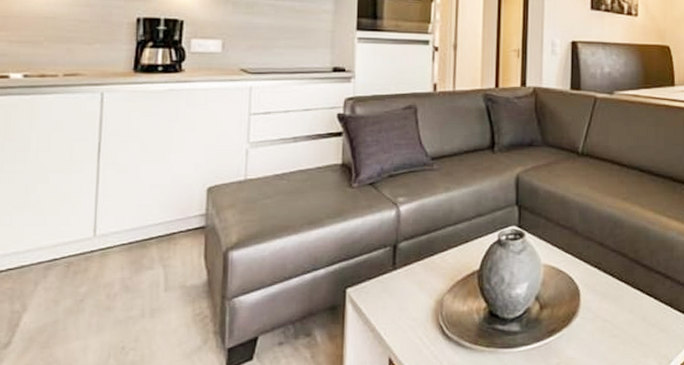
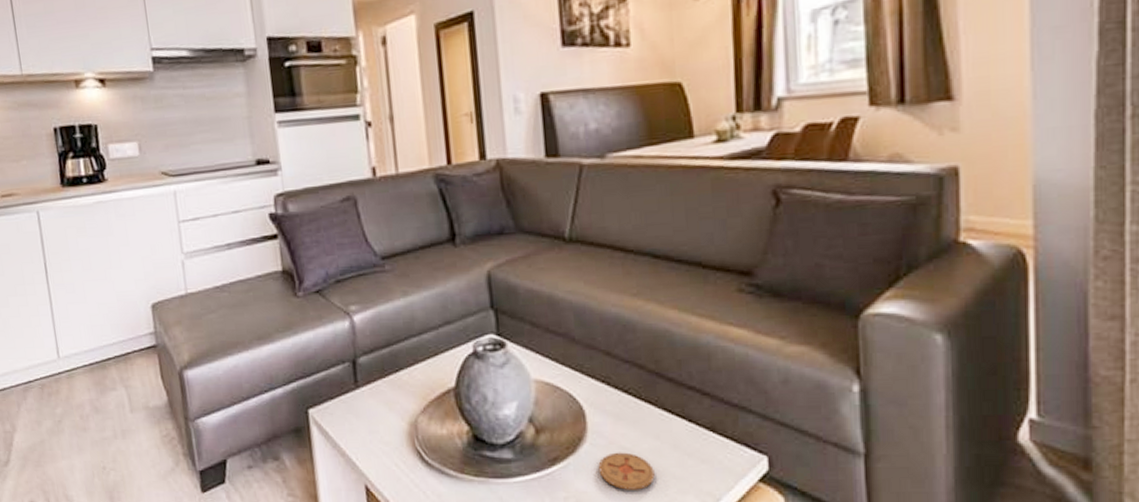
coaster: none [585,324,627,355] -> present [598,452,655,490]

